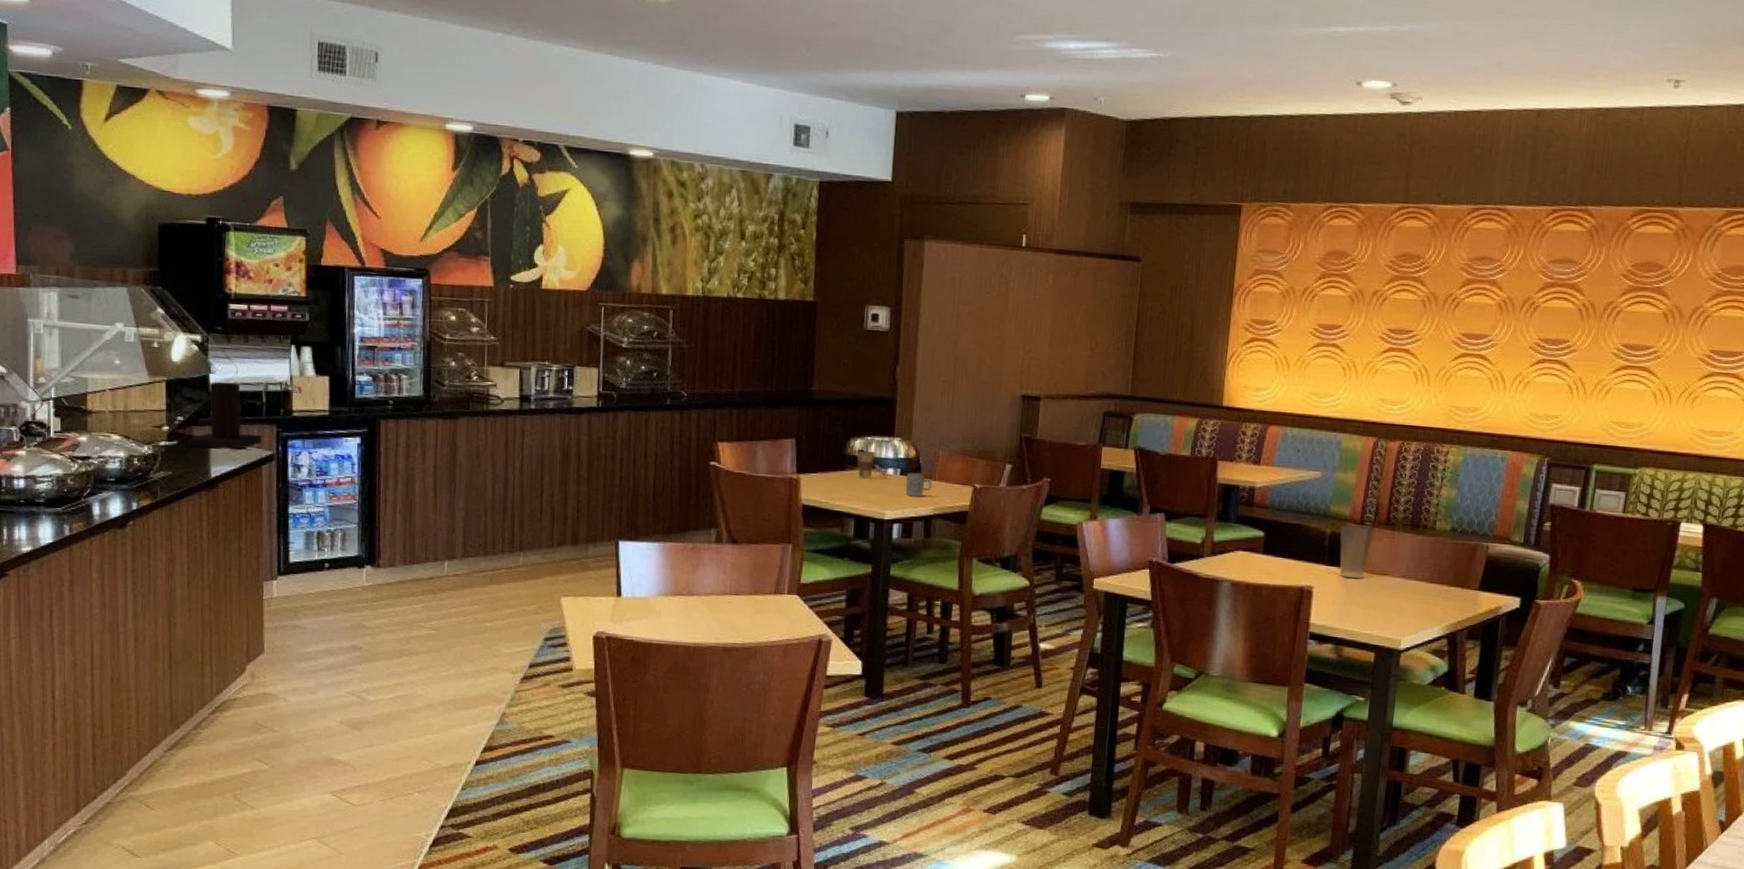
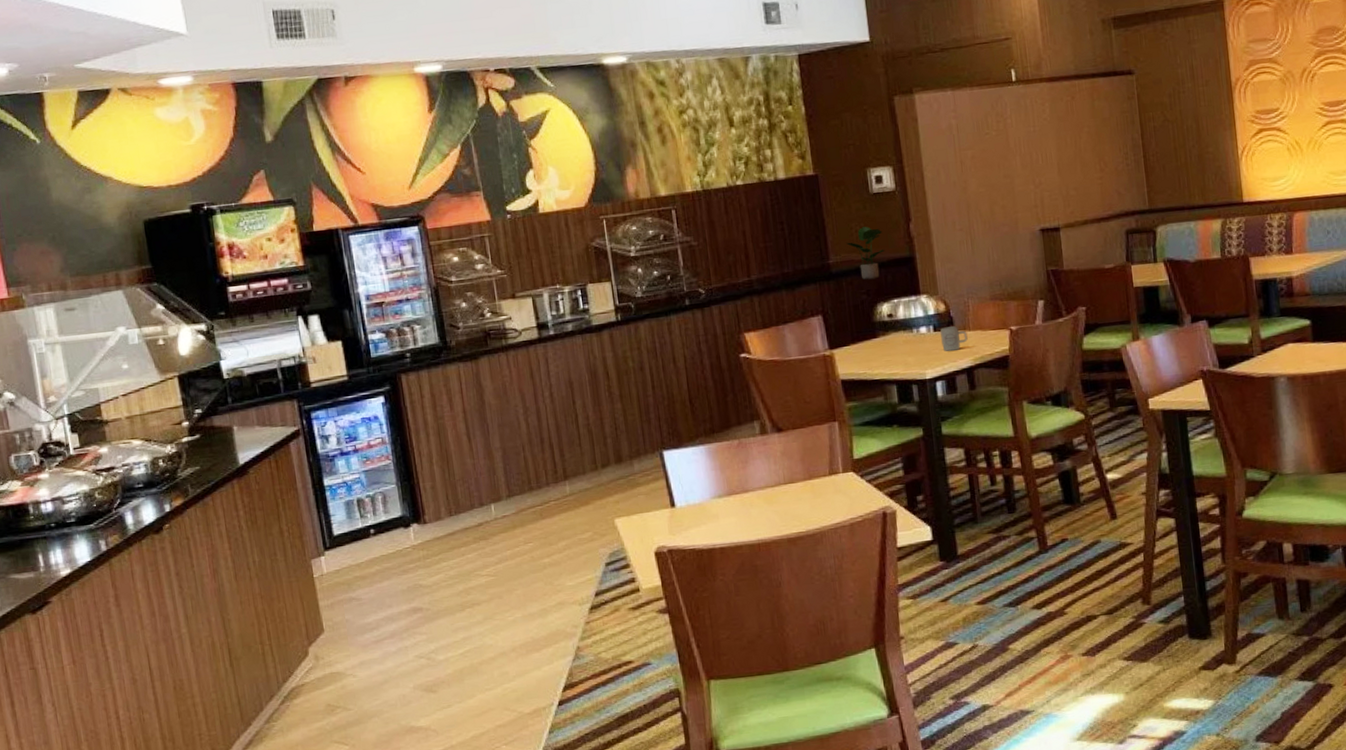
paper towel roll: present [187,382,262,450] -> none [209,365,285,438]
potted plant: none [832,360,869,414] -> present [846,226,886,280]
cup: present [857,450,887,479] -> none [886,313,921,343]

